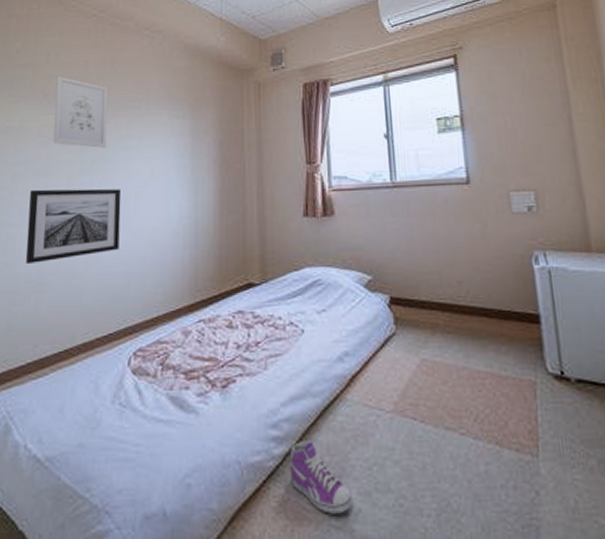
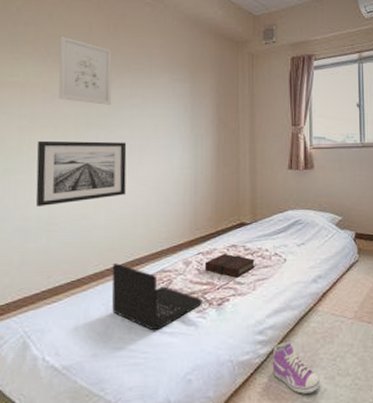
laptop: none [101,330,204,418] -> present [111,262,203,331]
book: none [206,321,266,353] -> present [204,253,255,278]

